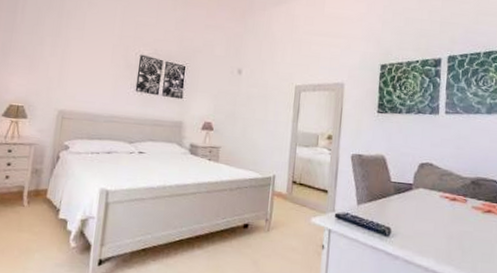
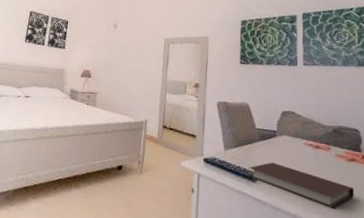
notebook: none [381,216,488,260] -> present [248,162,355,209]

